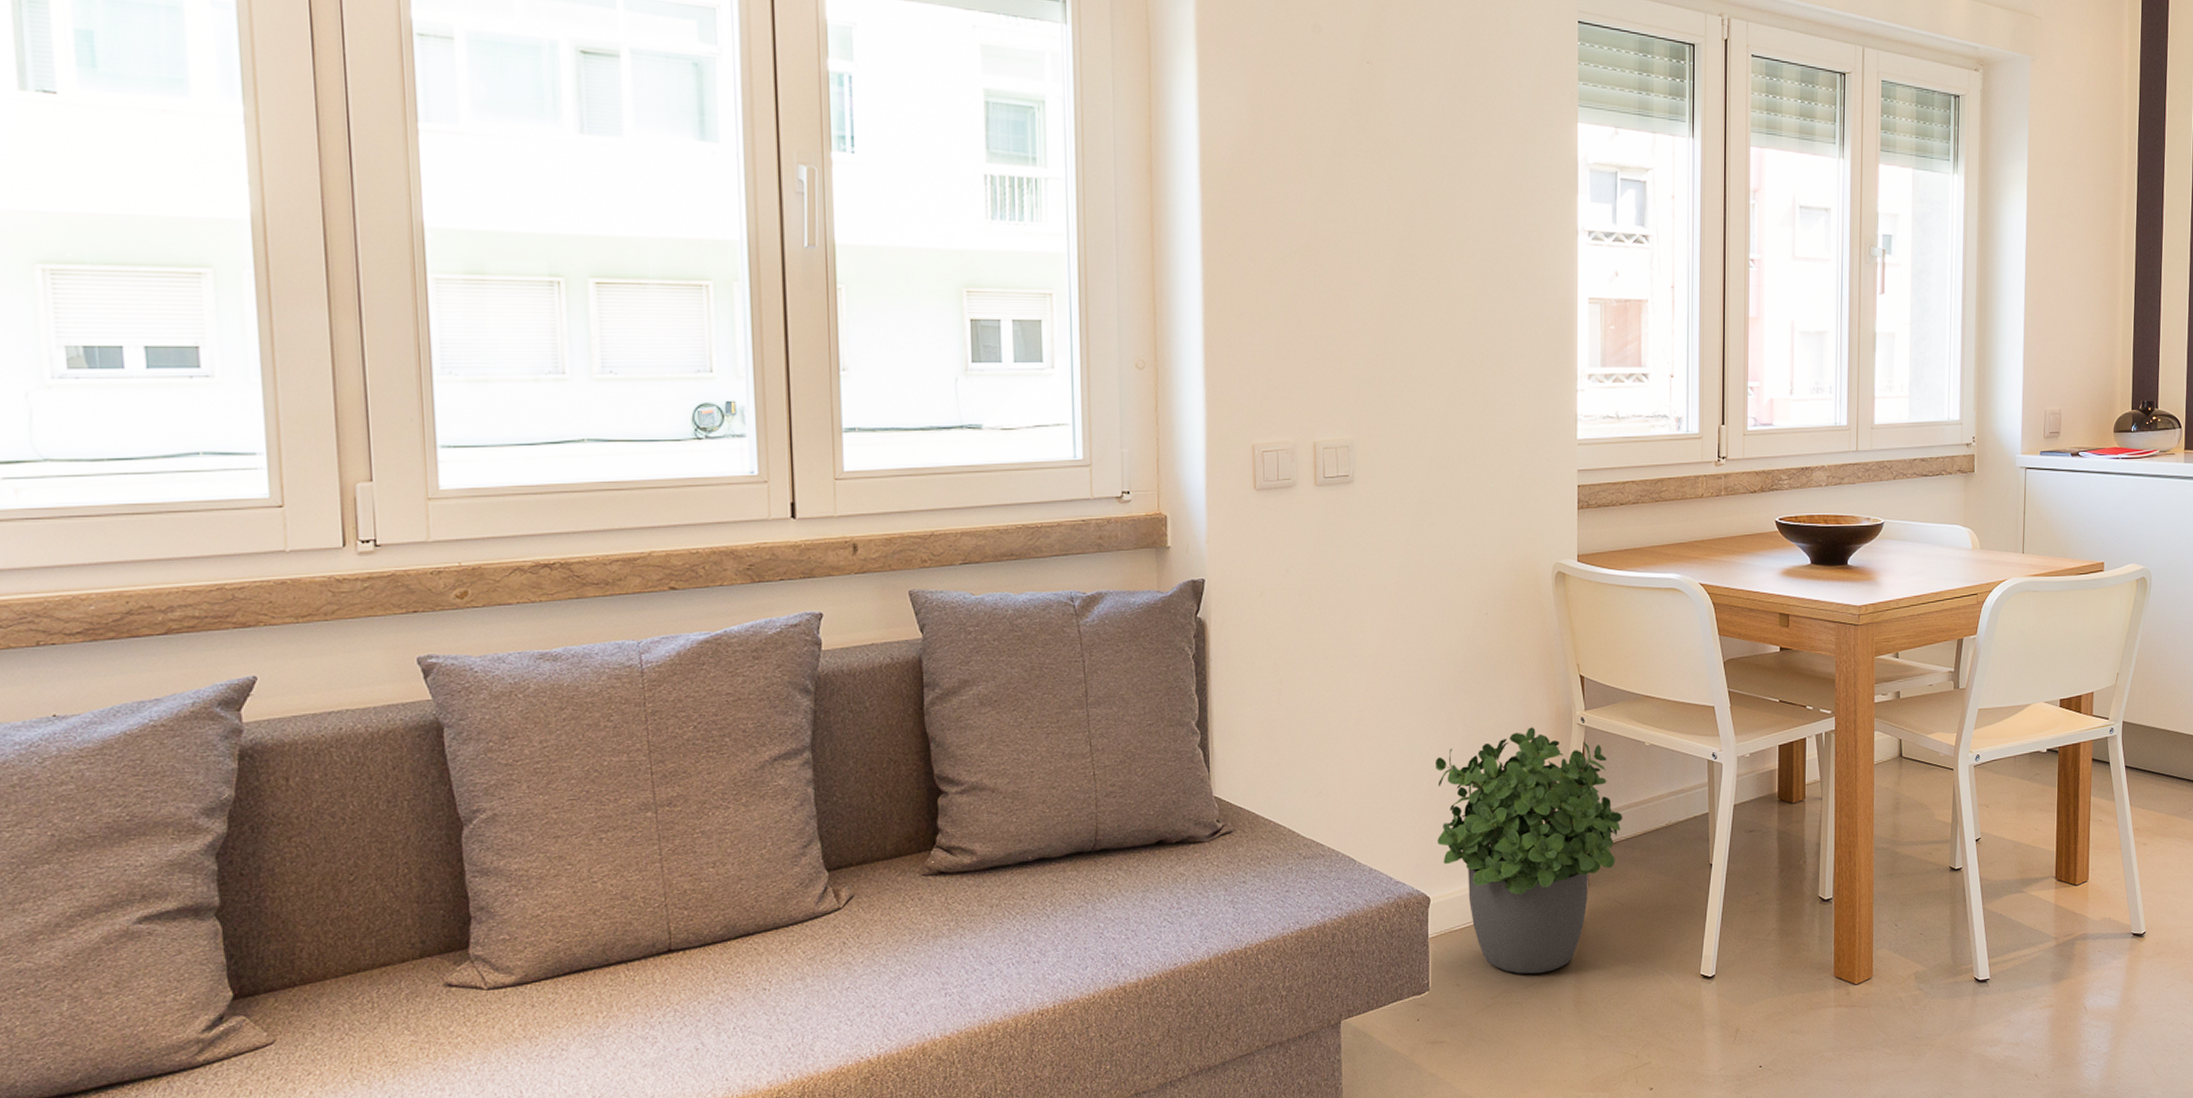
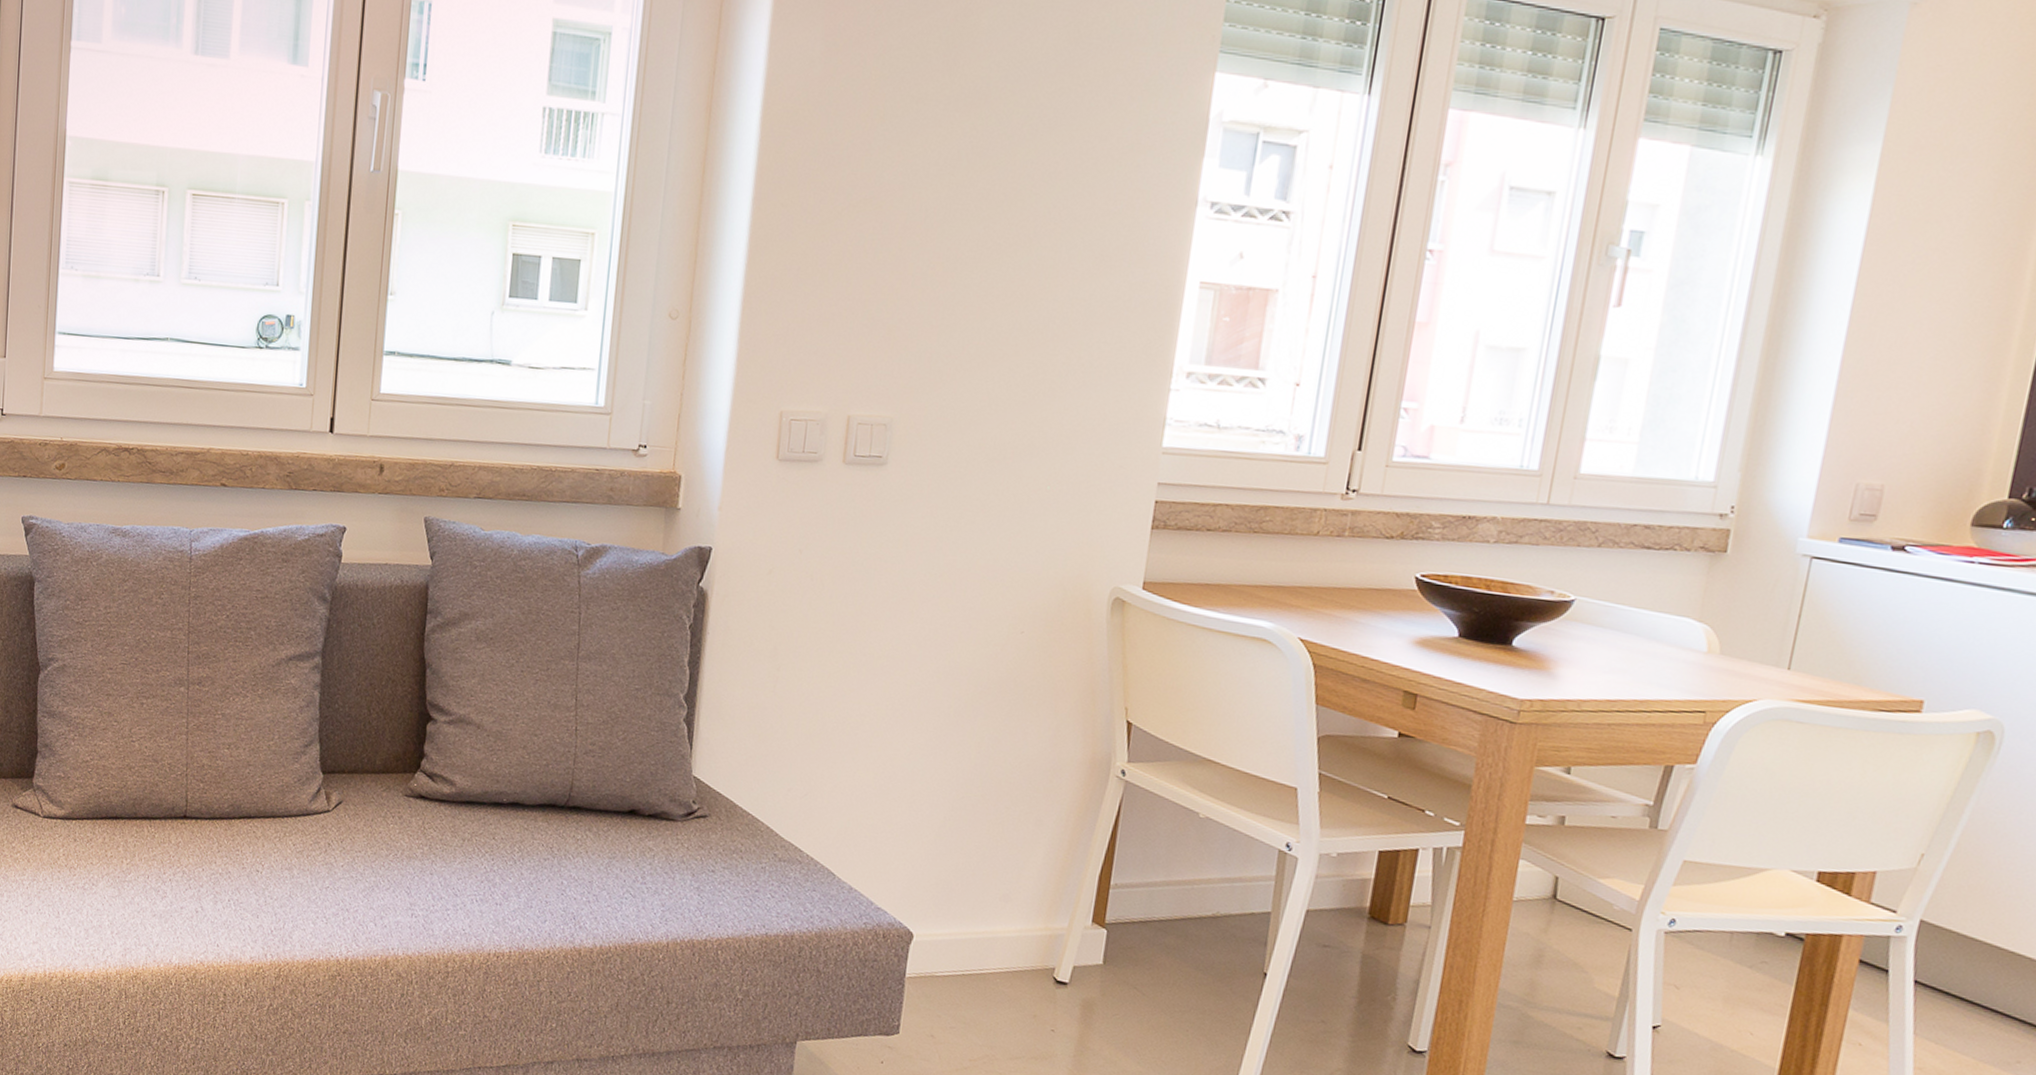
potted plant: present [1435,727,1623,974] -> none [930,769,1159,1049]

